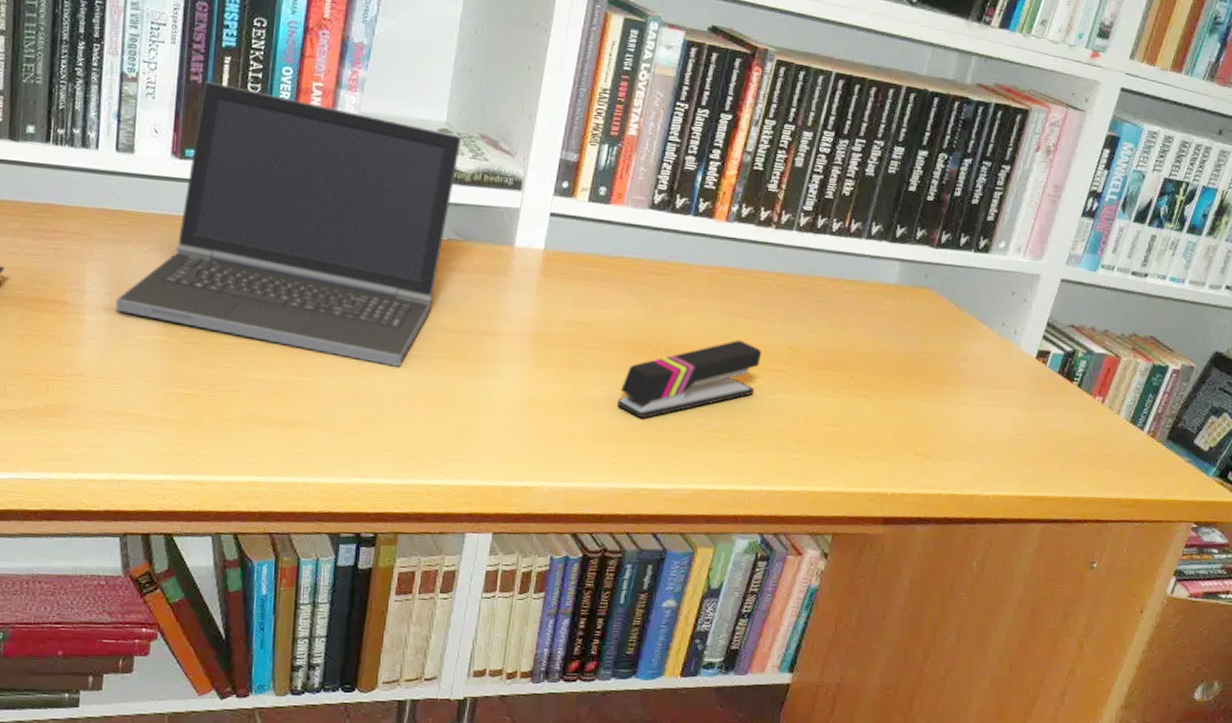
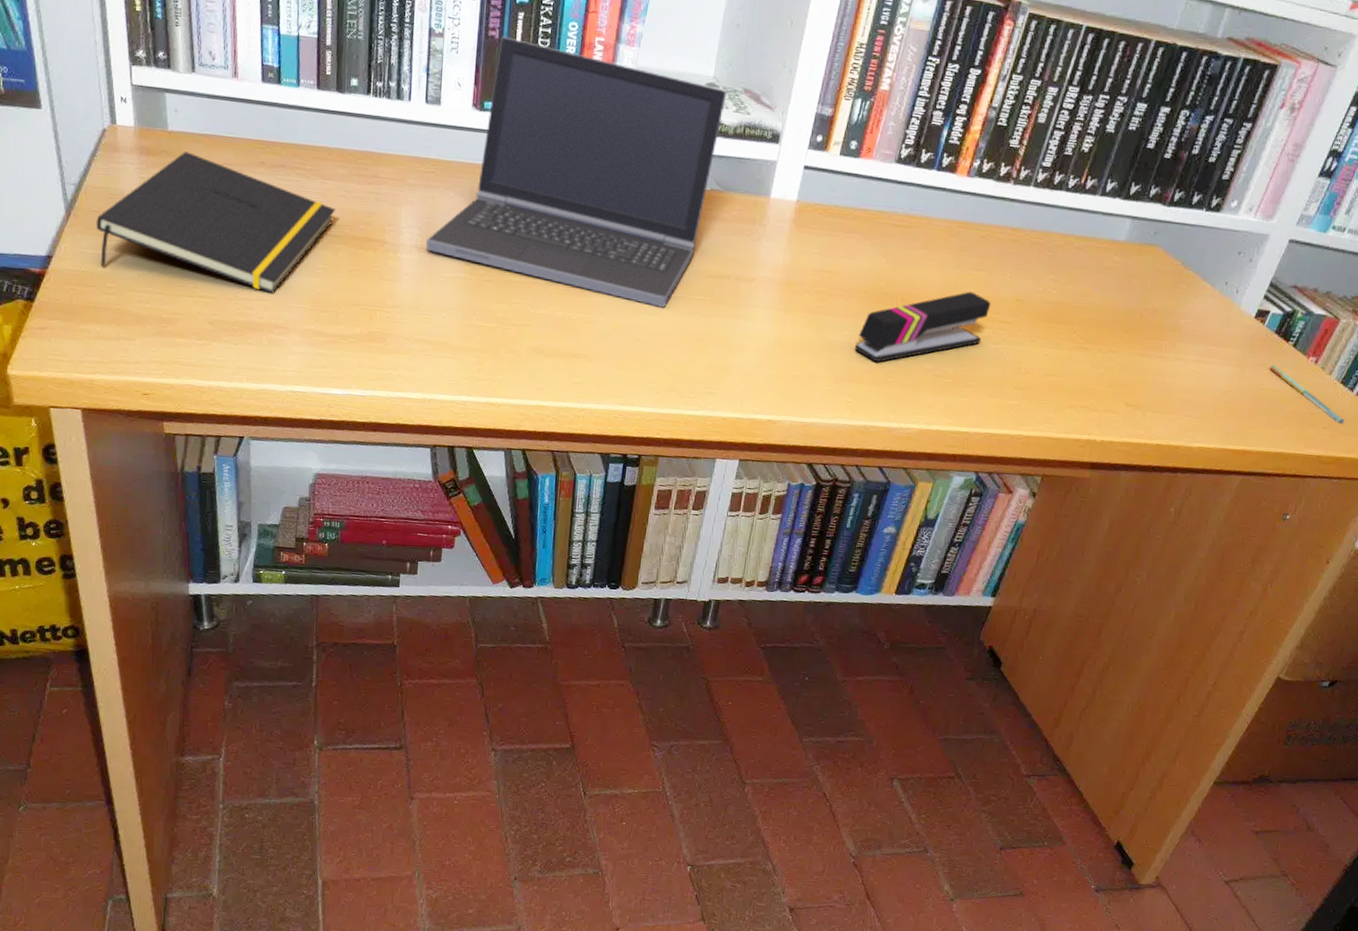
pen: none [1057,406,1139,464] -> present [1269,364,1345,424]

